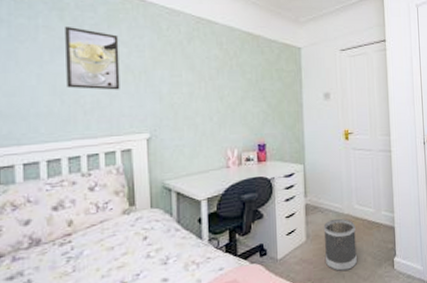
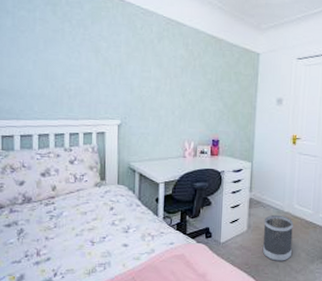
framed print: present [65,26,120,90] -> none [56,19,100,80]

